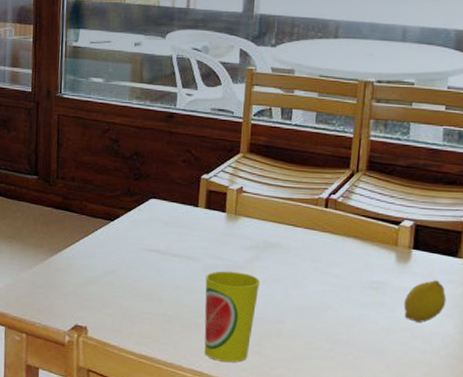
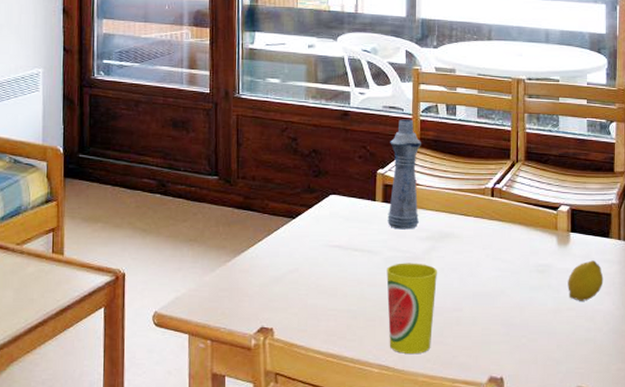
bottle: none [209,122,252,238] -> present [387,119,422,230]

